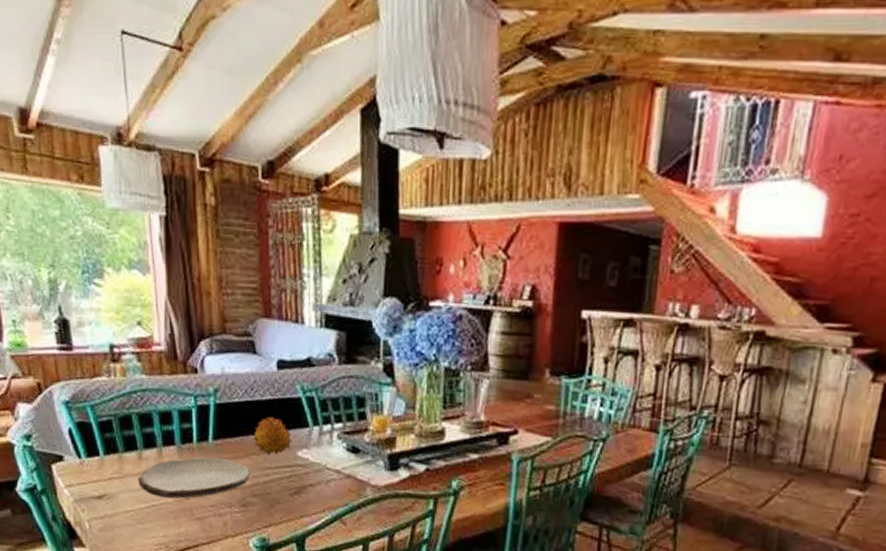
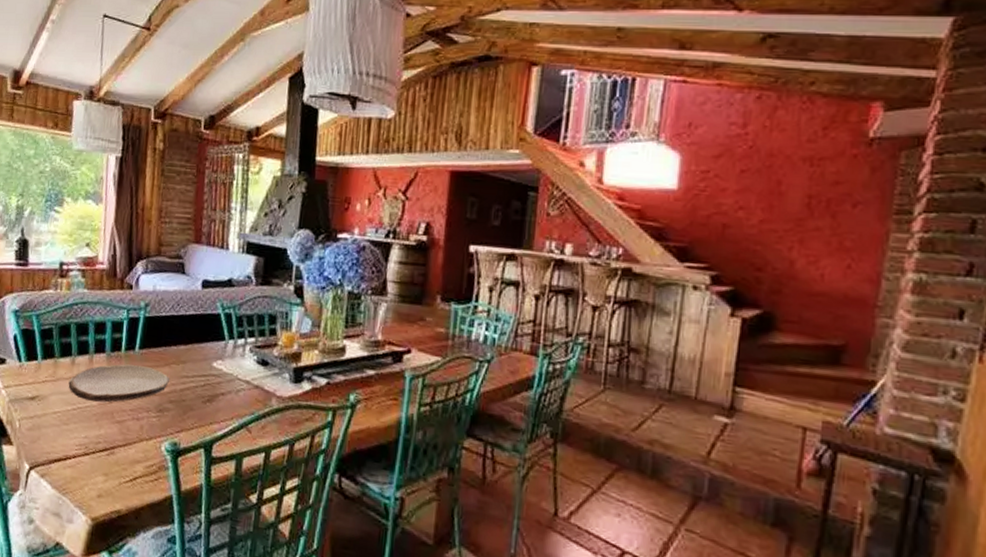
fruit: present [253,416,291,456] -> none [175,329,209,365]

